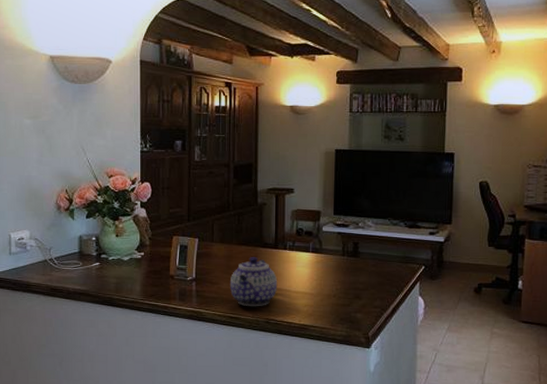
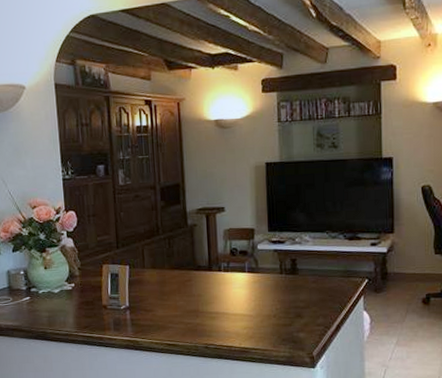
teapot: present [229,256,278,307] -> none [164,280,215,333]

